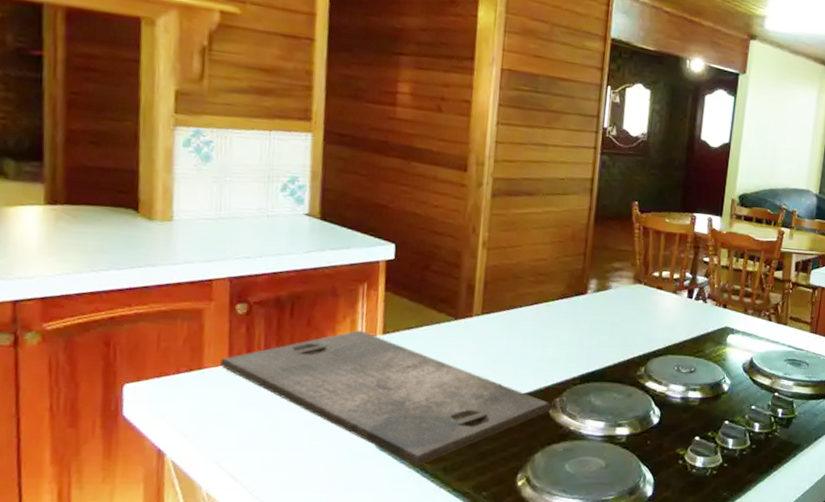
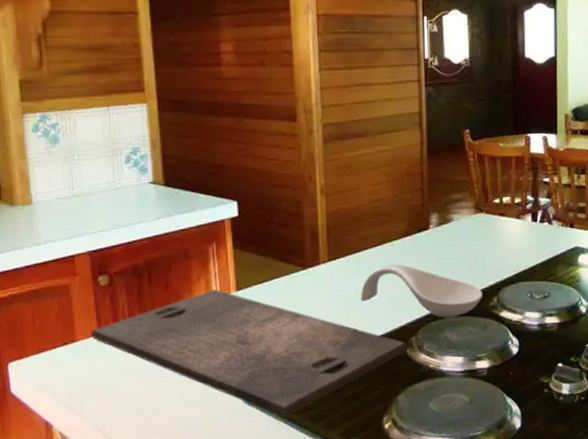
spoon rest: none [509,324,631,383] -> present [360,263,482,318]

